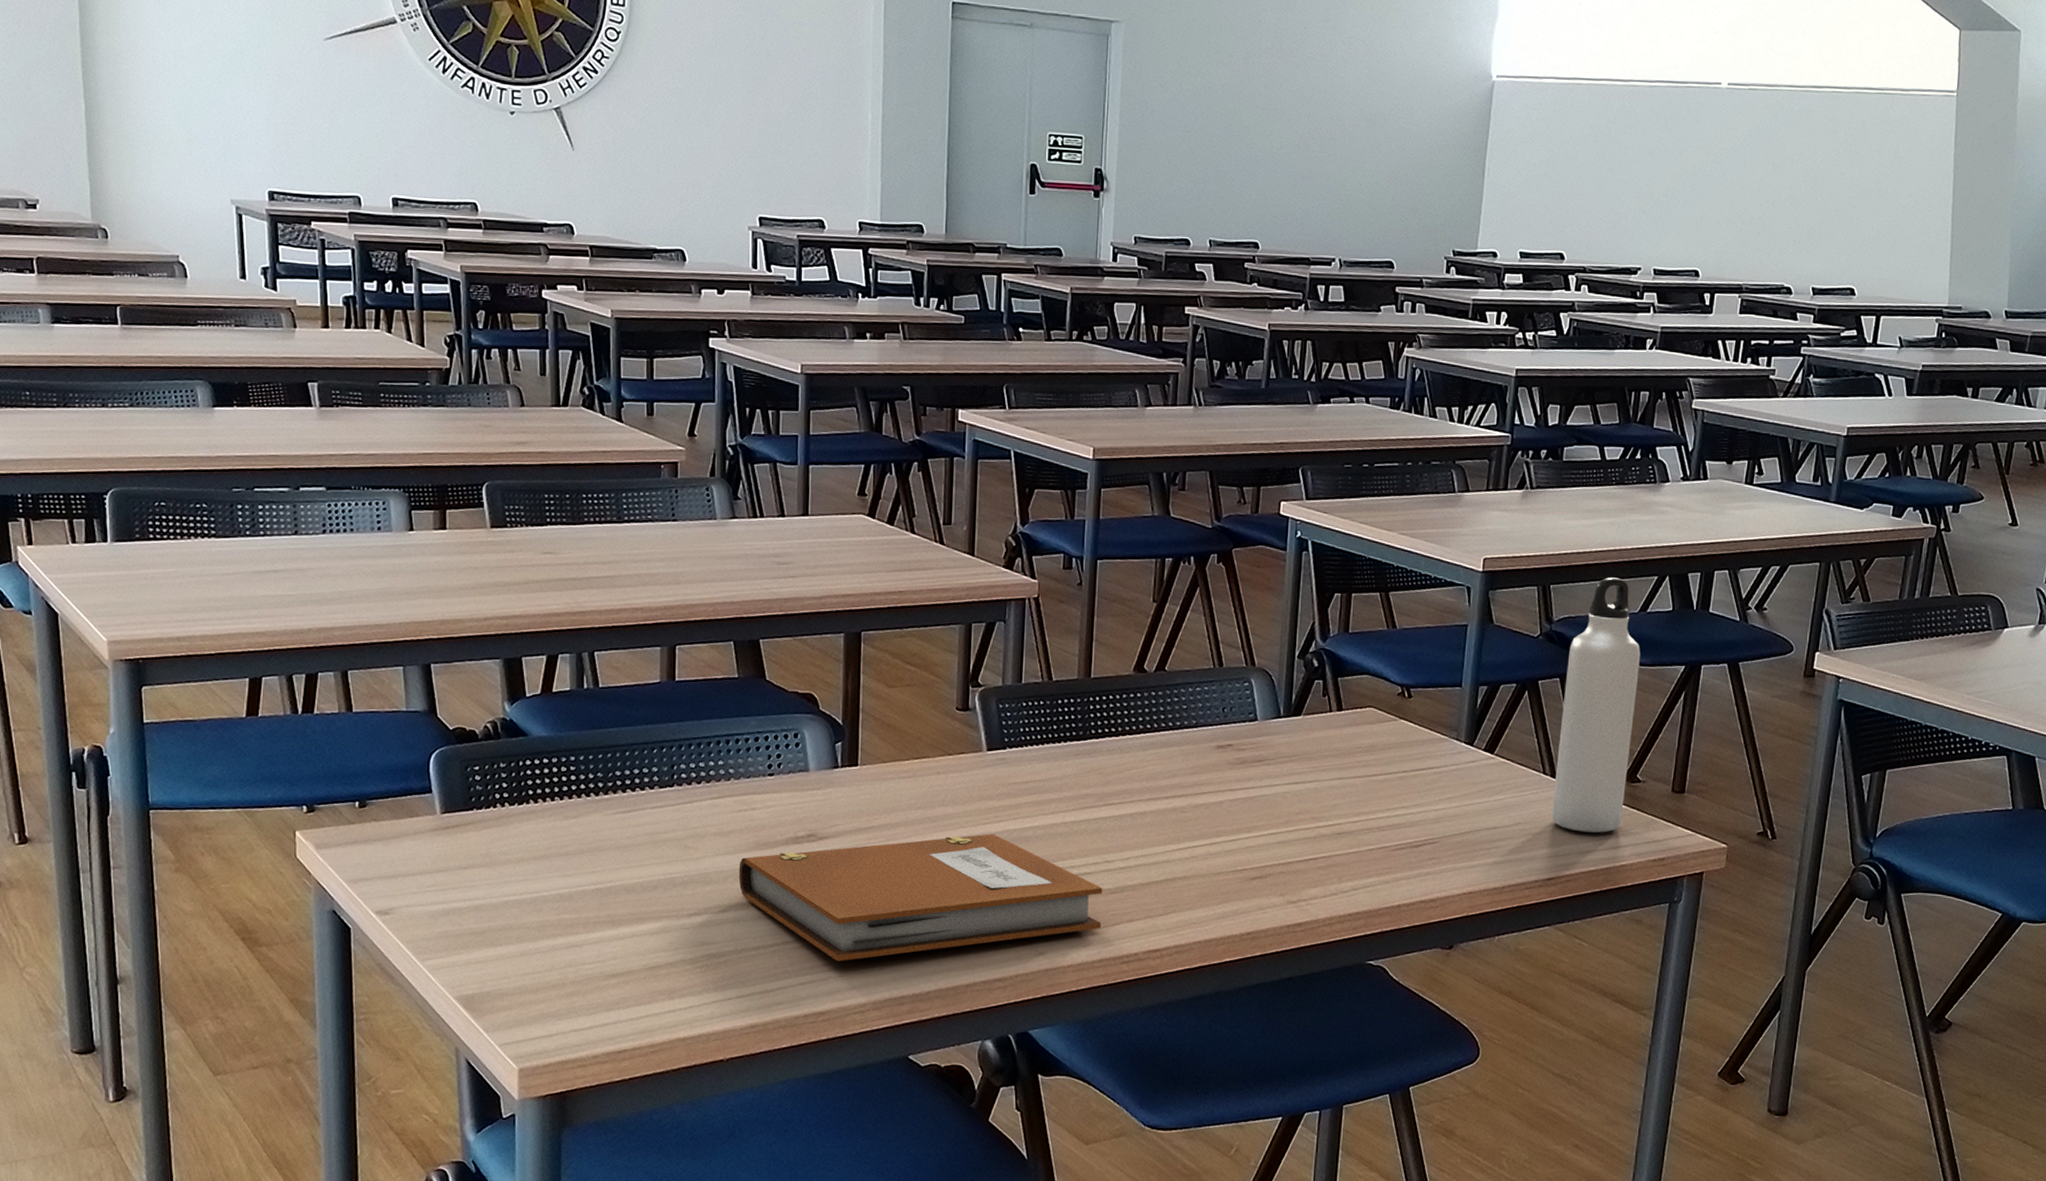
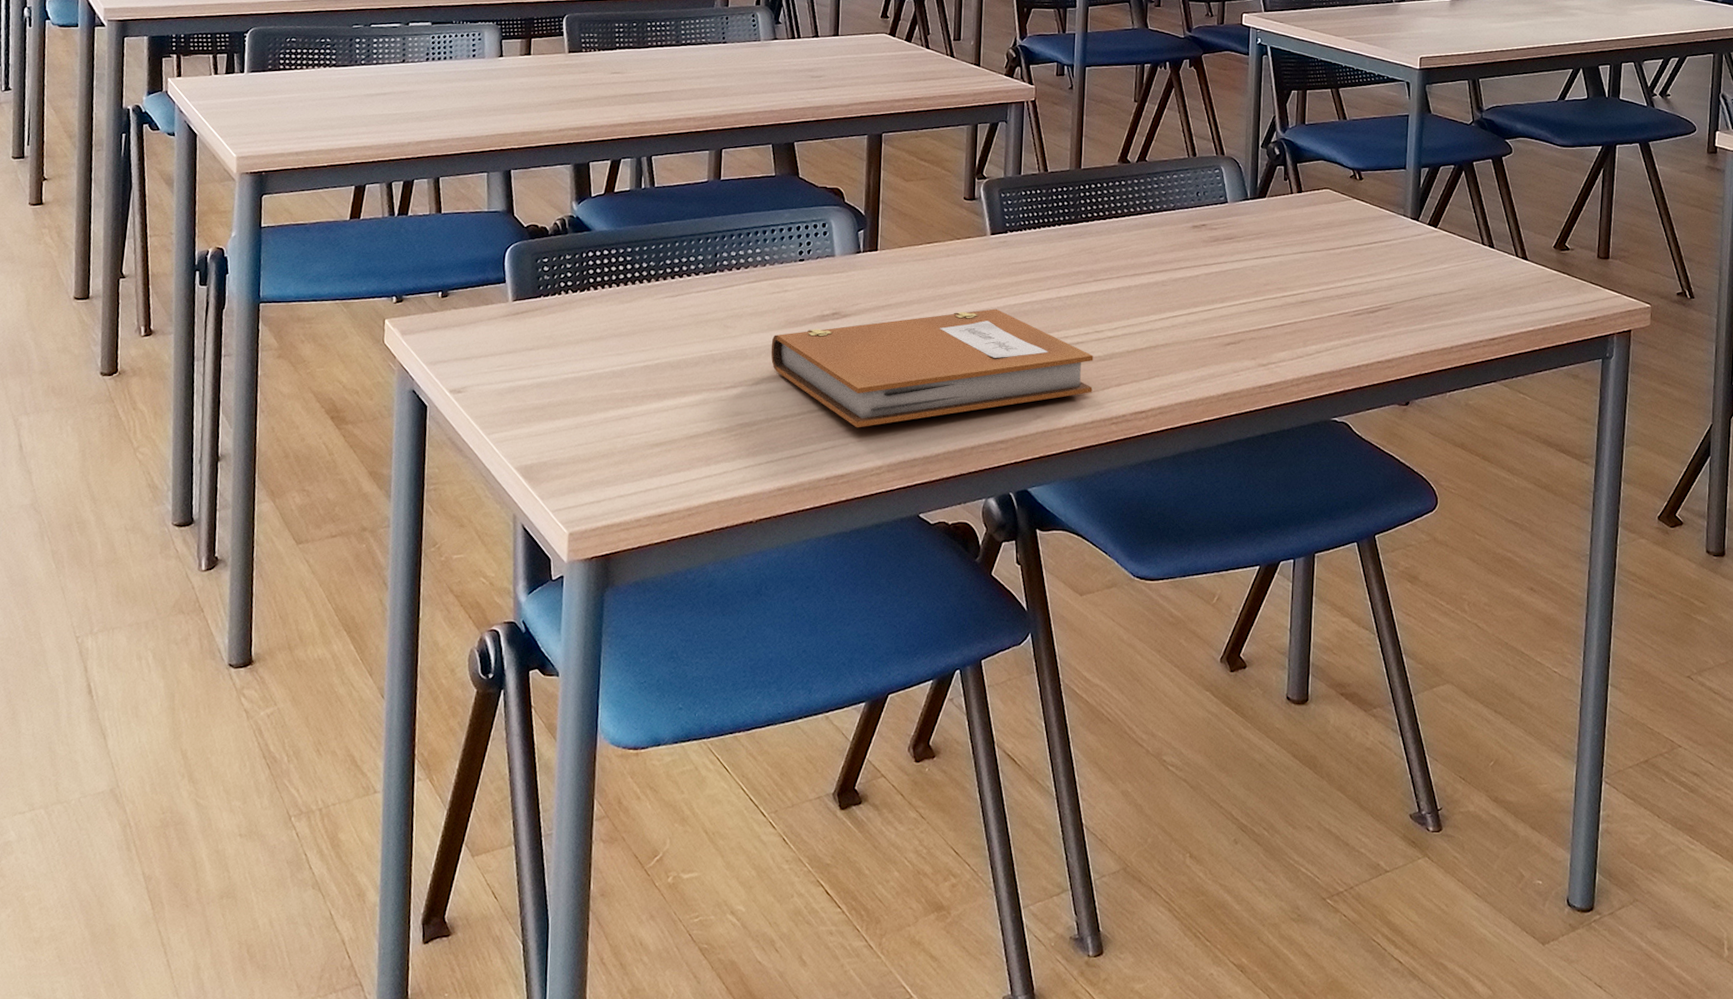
water bottle: present [1551,577,1640,833] -> none [1491,71,1562,296]

